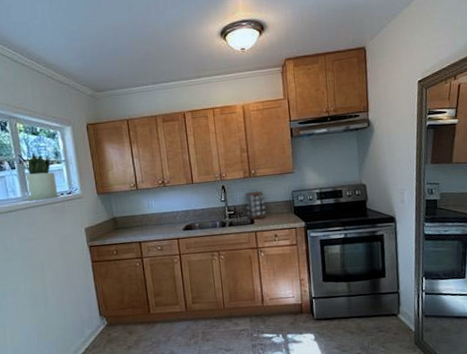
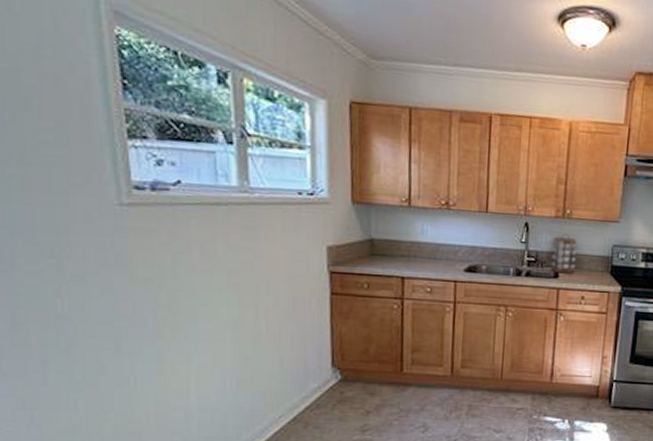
planter: present [24,153,61,201] -> none [244,126,297,198]

